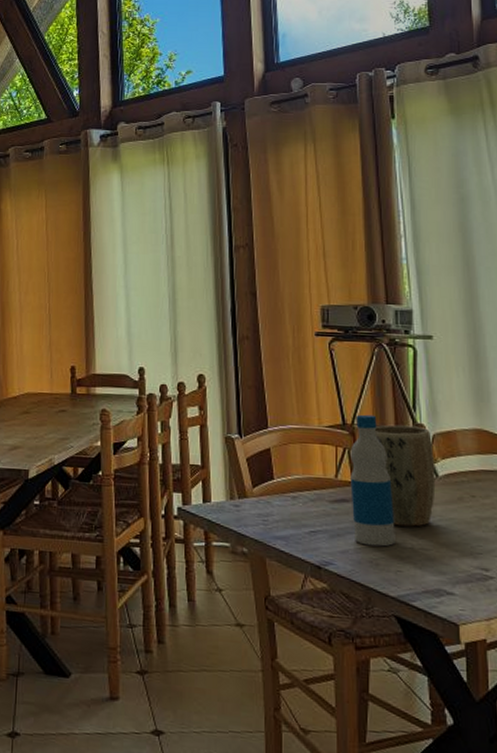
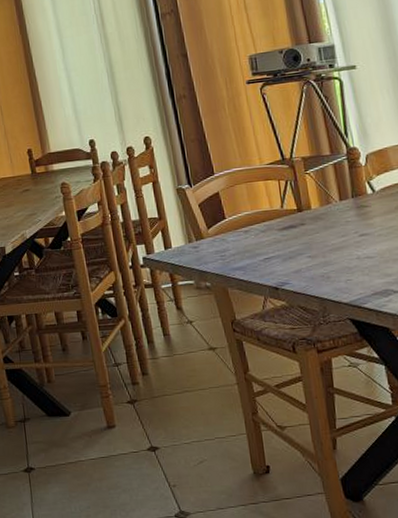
bottle: present [350,414,395,547] -> none [292,146,343,263]
plant pot: present [375,425,436,527] -> none [312,150,374,241]

